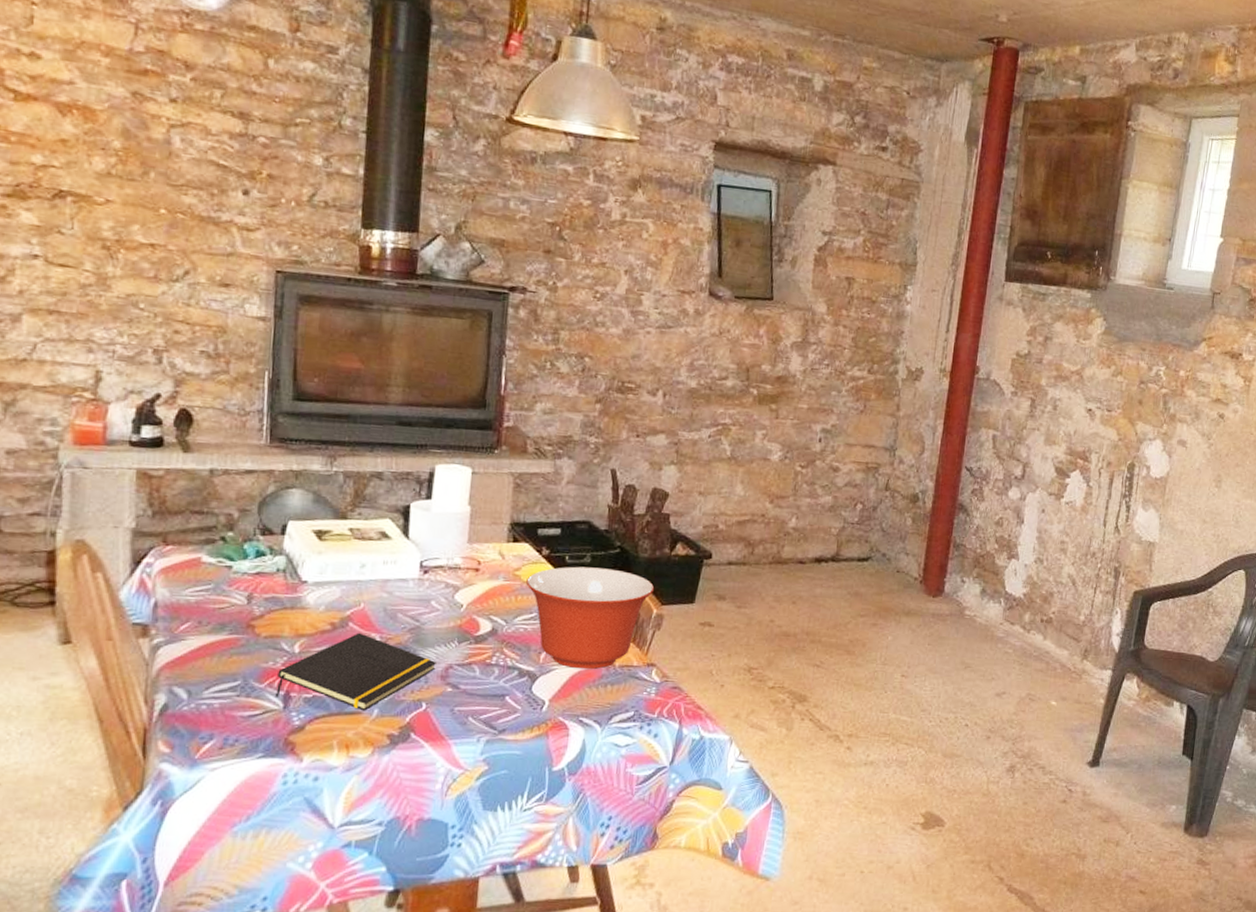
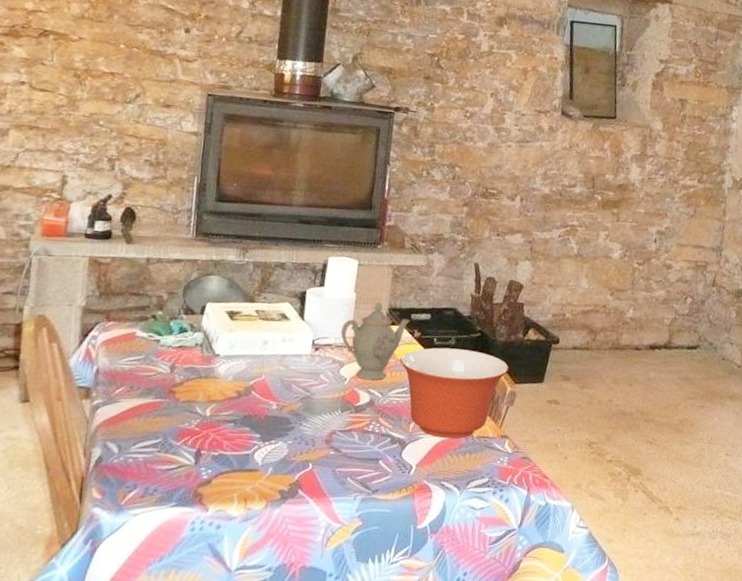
notepad: present [276,632,436,711] -> none [189,400,322,469]
teapot: none [454,516,538,606] -> present [341,302,411,381]

